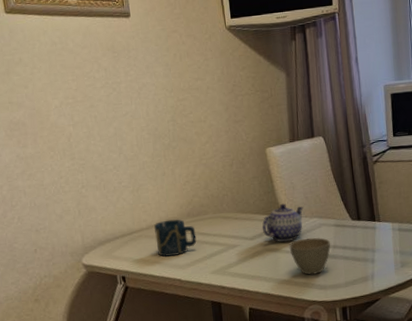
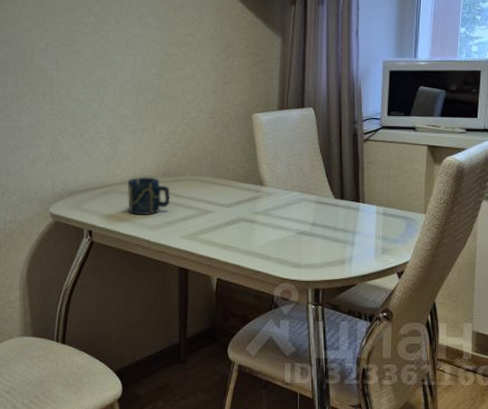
teapot: present [262,203,303,242] -> none [239,173,285,214]
cup: present [289,237,331,275] -> none [266,212,310,251]

